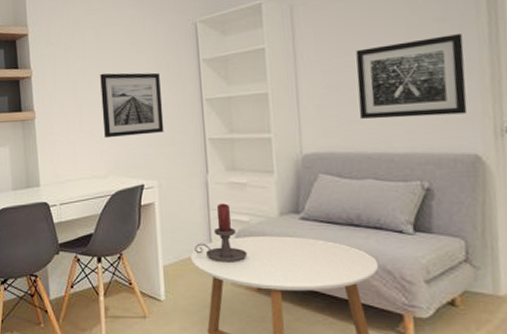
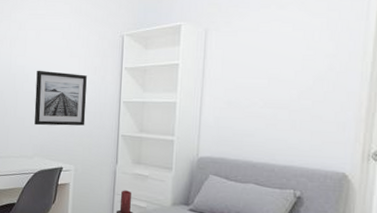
wall art: present [356,34,468,119] -> none [250,70,348,138]

